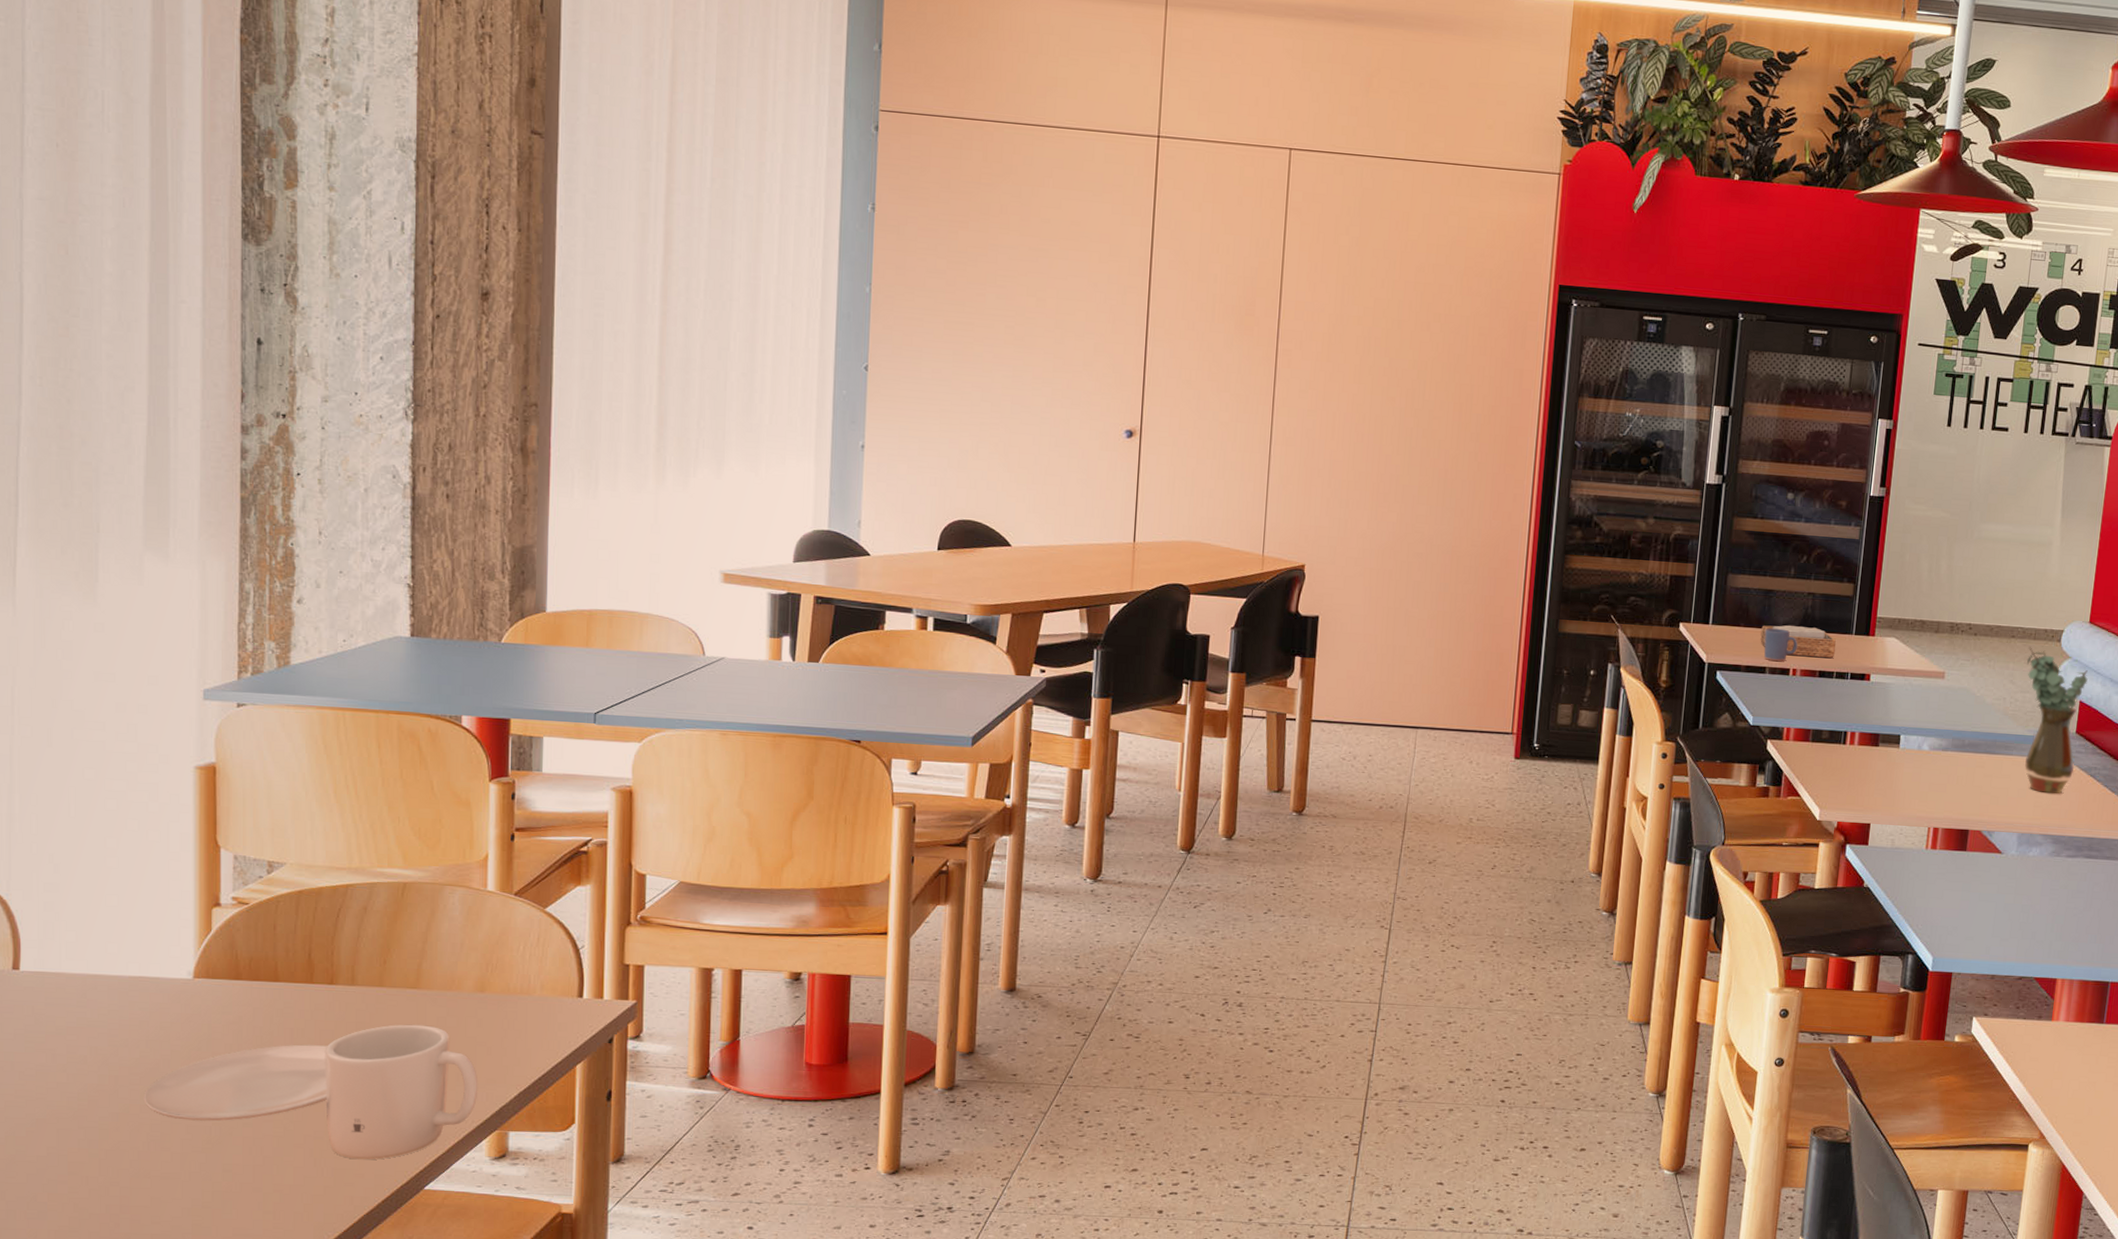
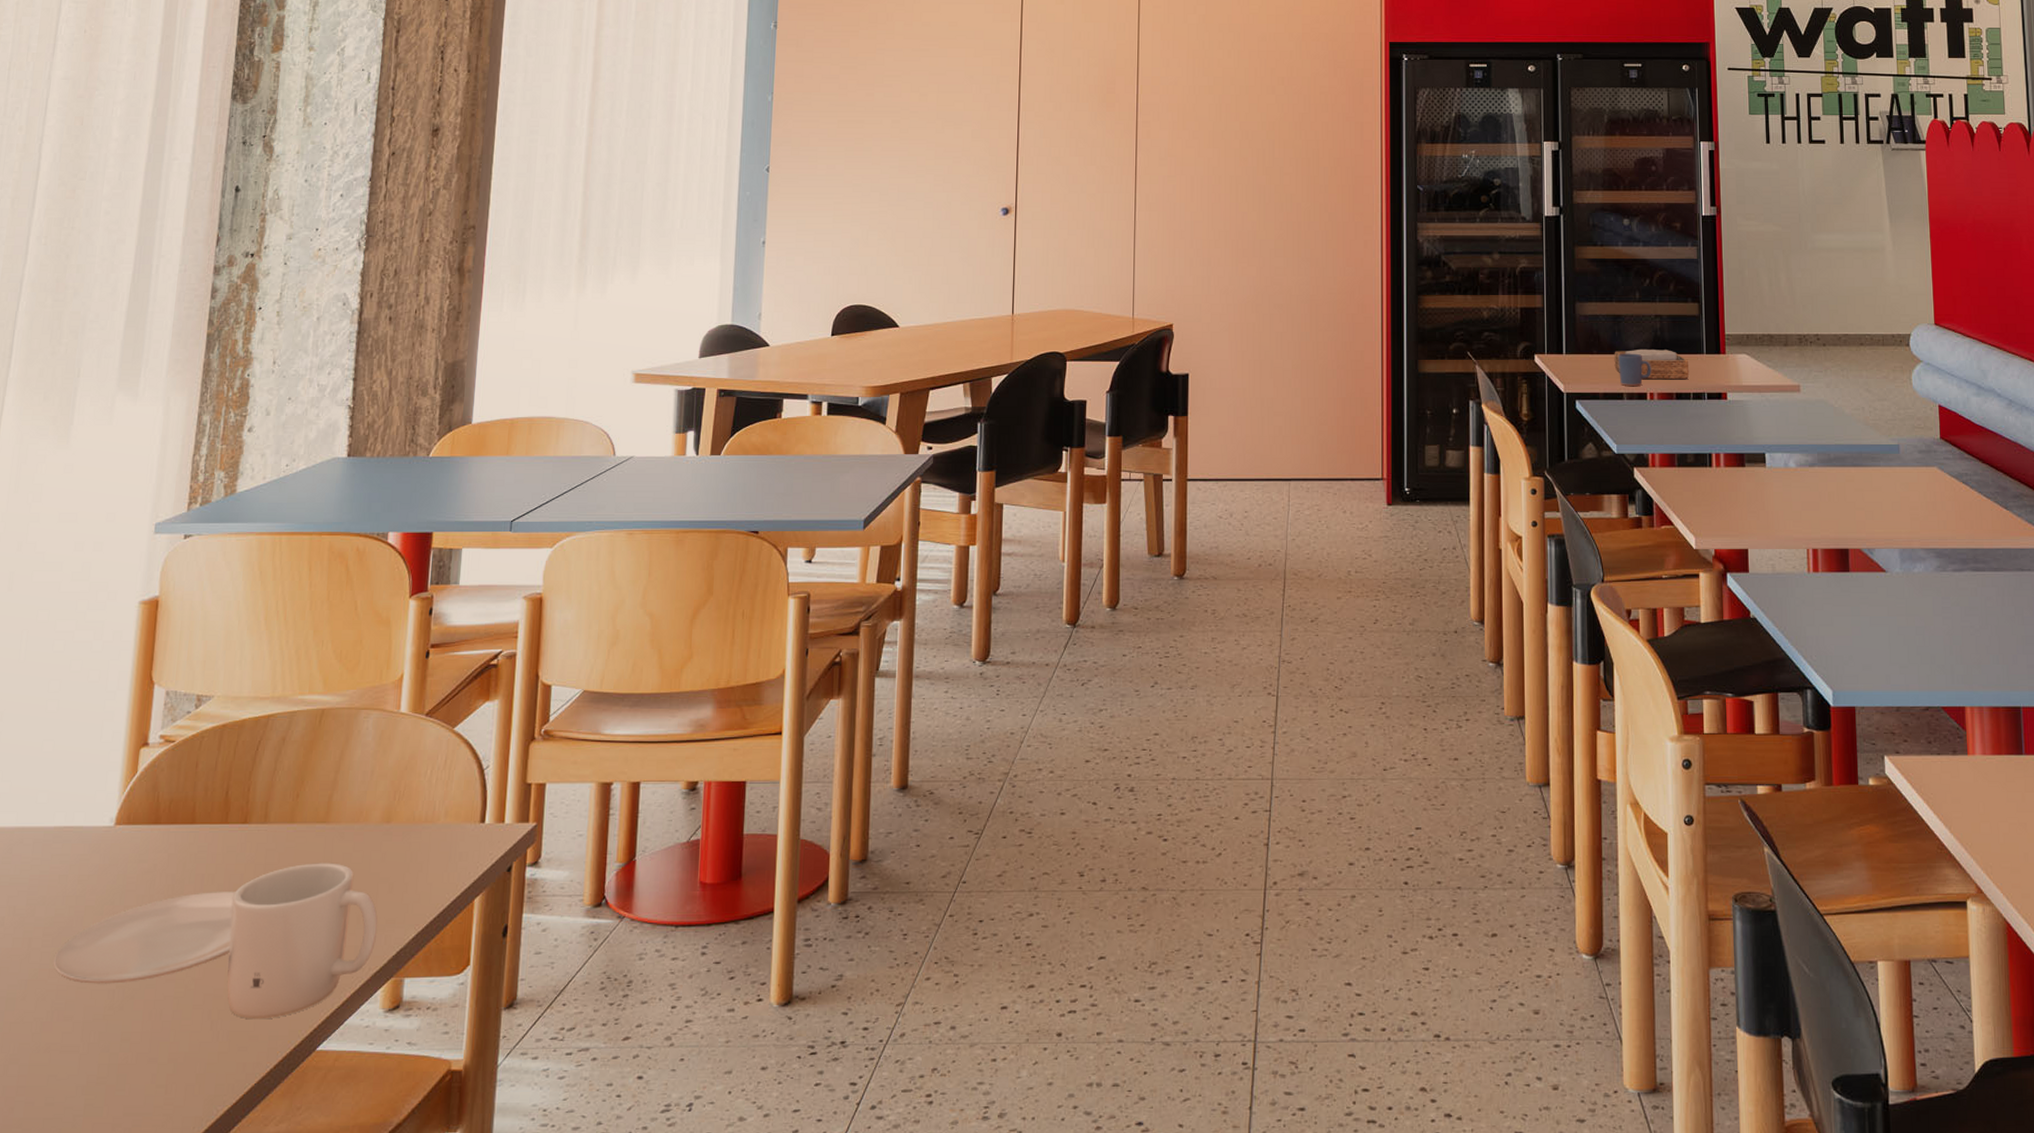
vase: present [2024,646,2088,794] -> none [1878,352,1945,505]

